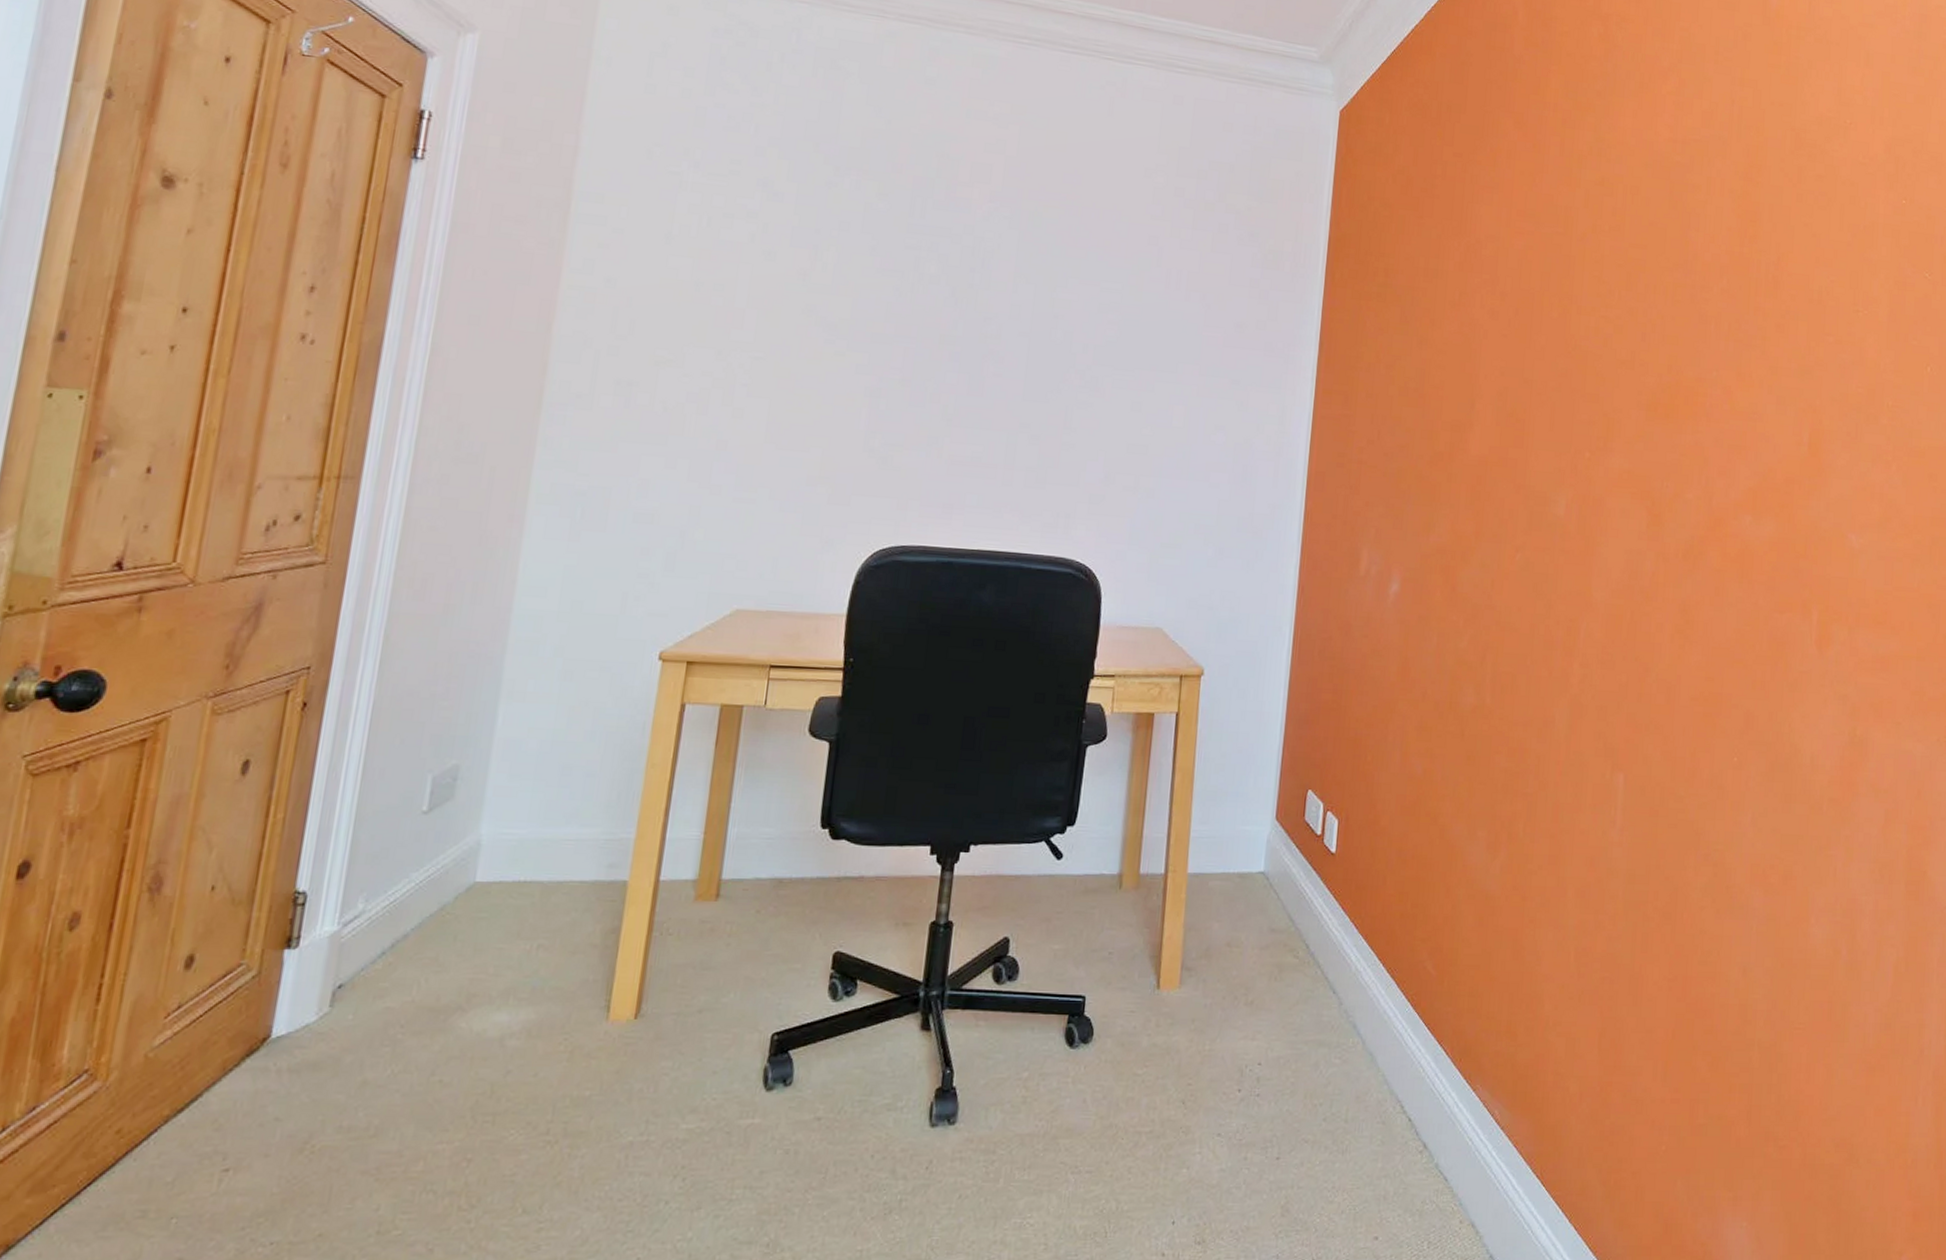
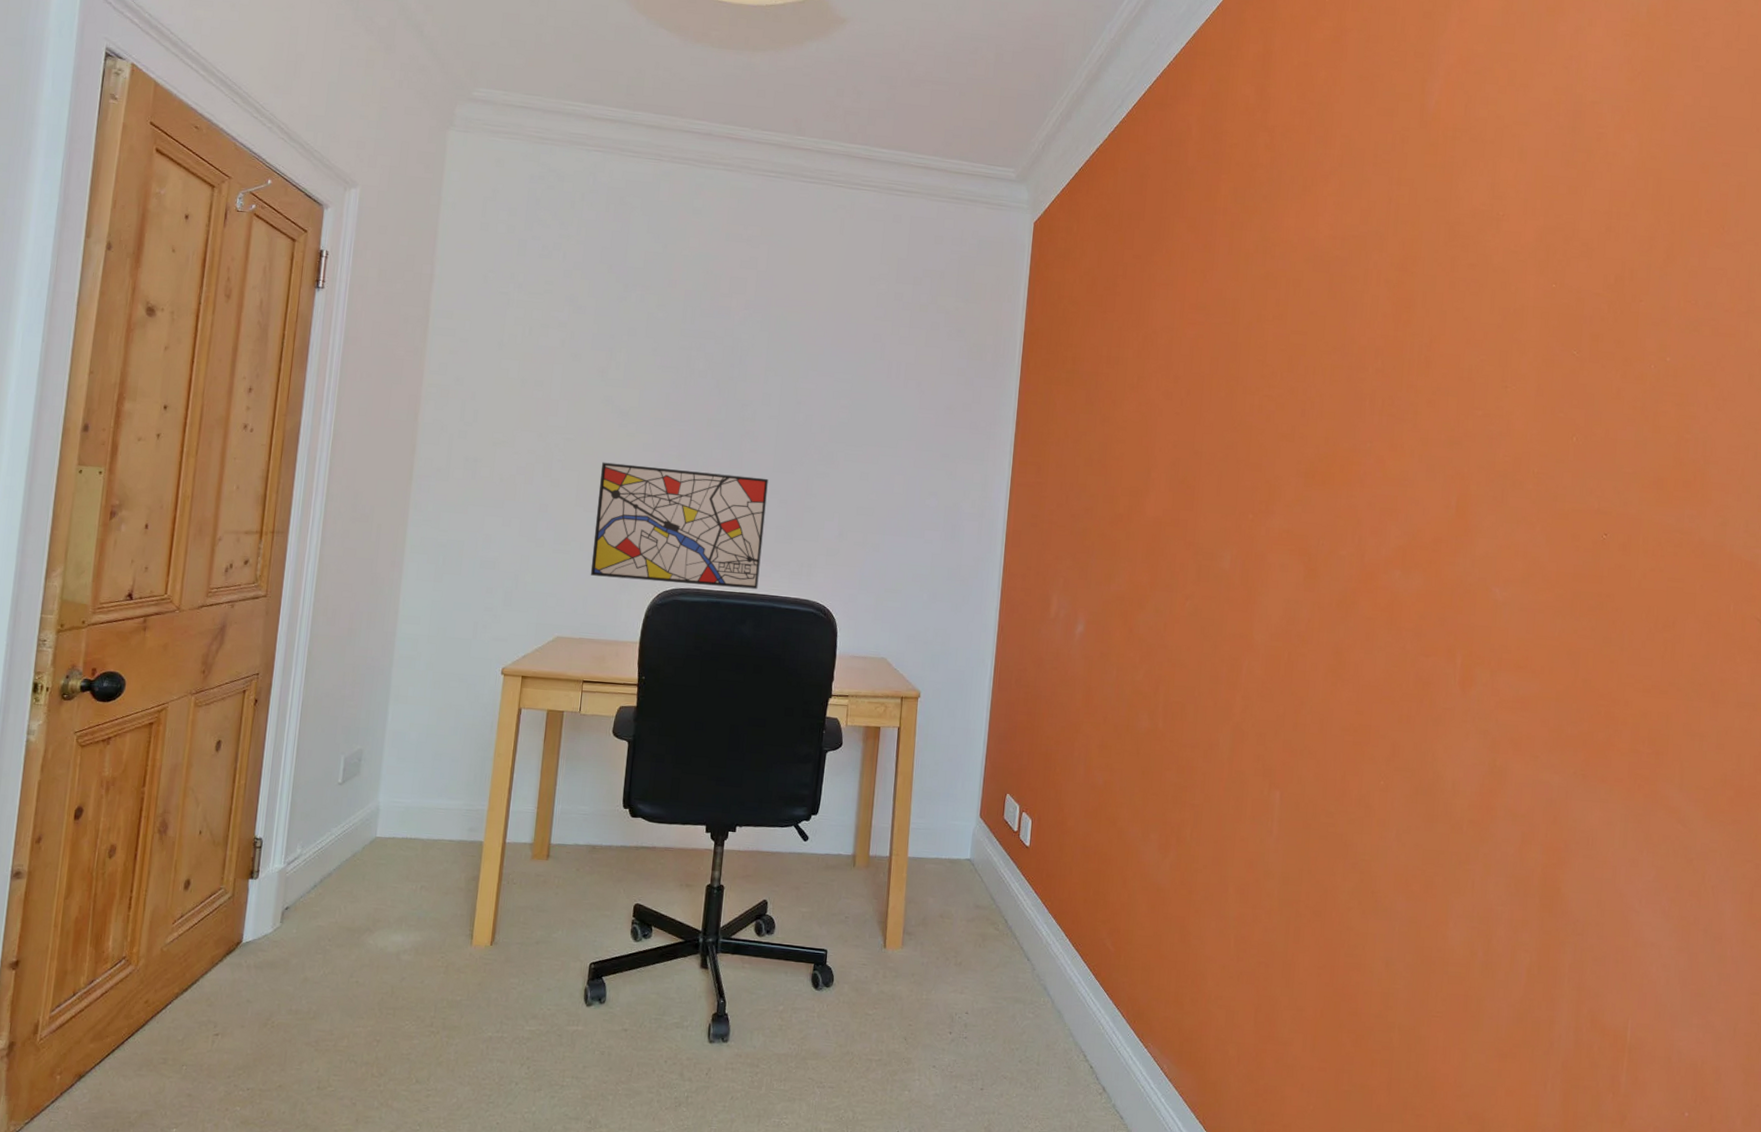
wall art: none [782,387,1017,546] -> present [590,462,768,590]

